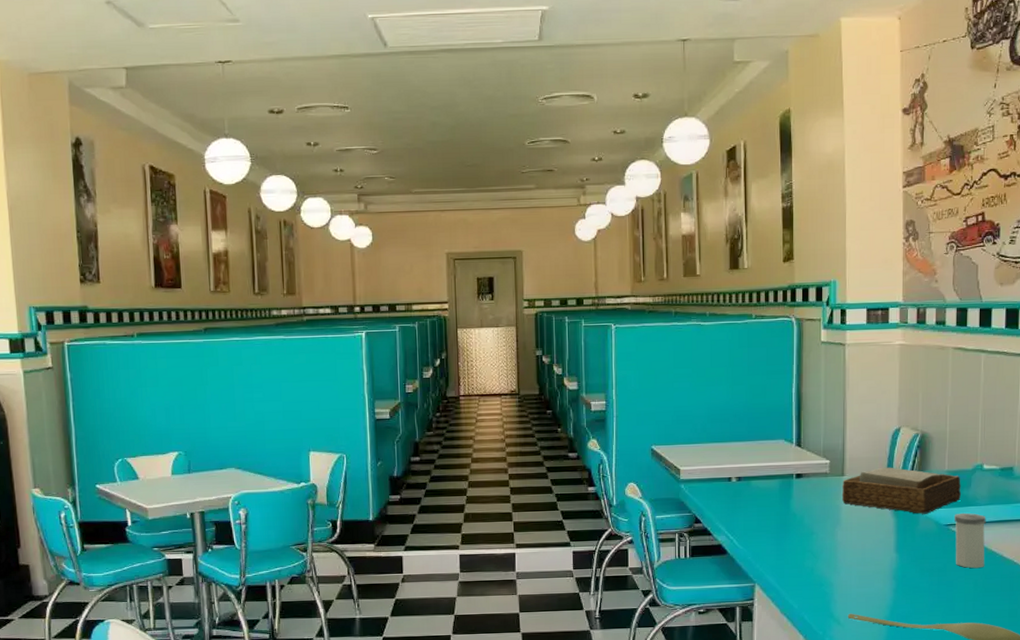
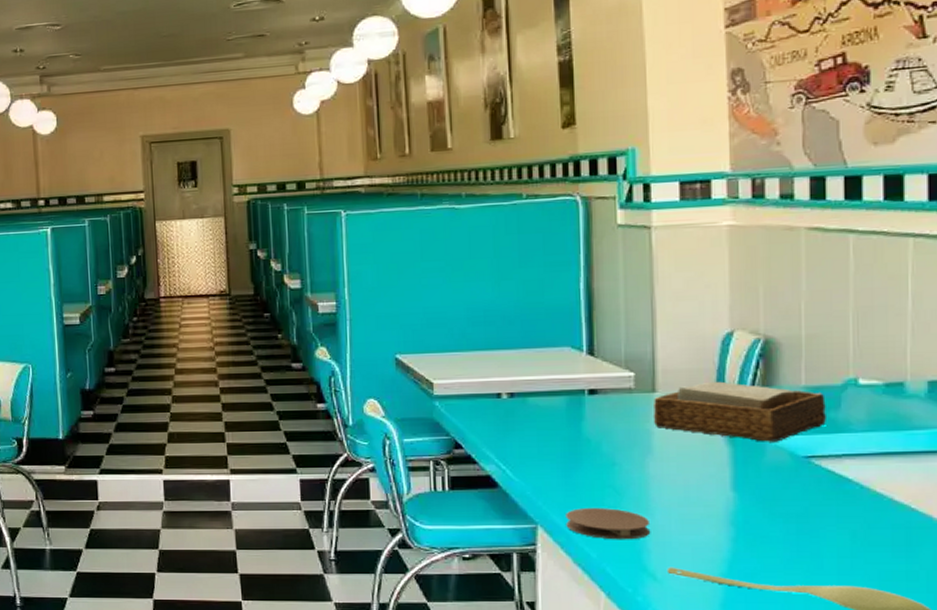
coaster: none [776,568,837,594] -> present [566,508,651,540]
salt shaker: present [955,513,986,569] -> none [818,442,866,515]

